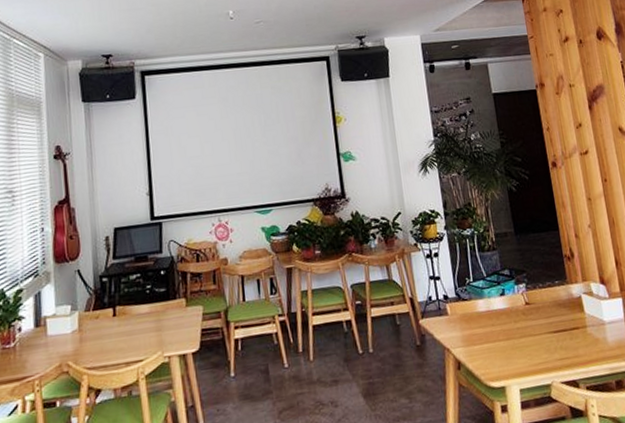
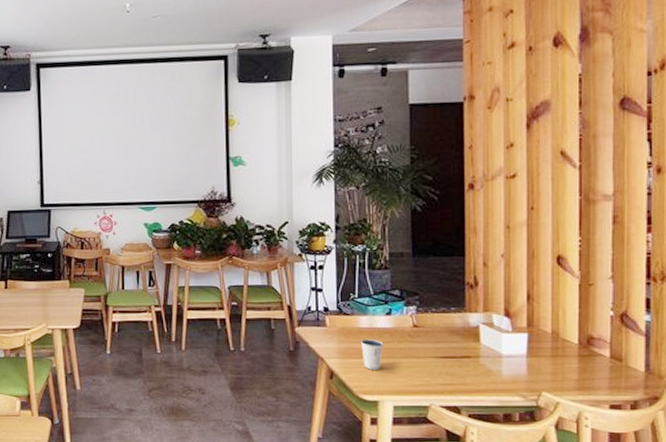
dixie cup: none [480,322,503,355] -> present [360,338,384,370]

